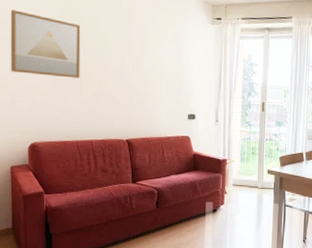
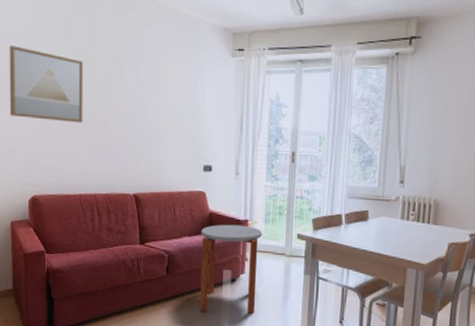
side table: none [186,163,239,239] -> present [200,224,263,314]

